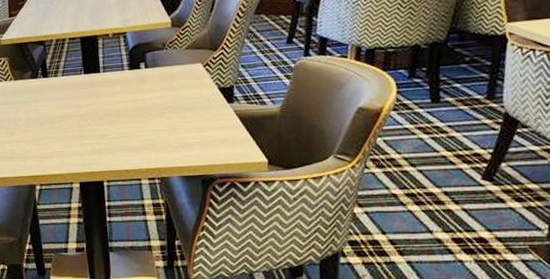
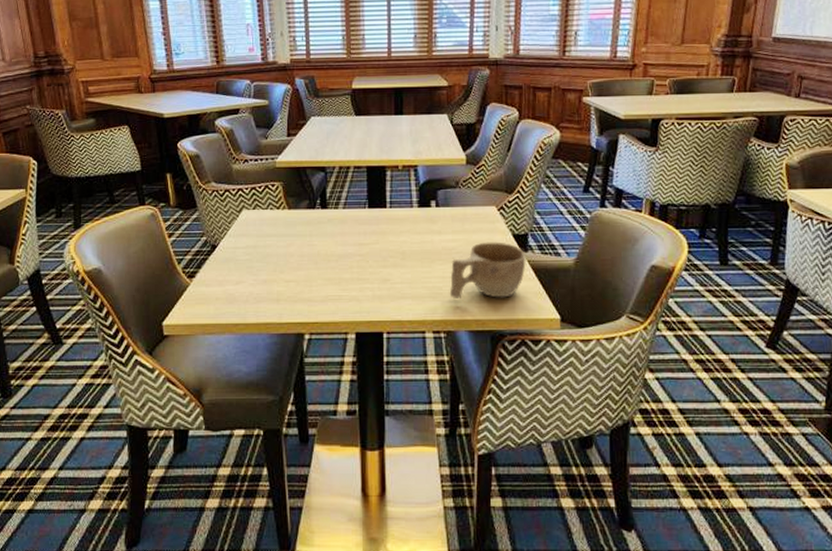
cup: none [161,95,233,149] -> present [449,242,526,299]

